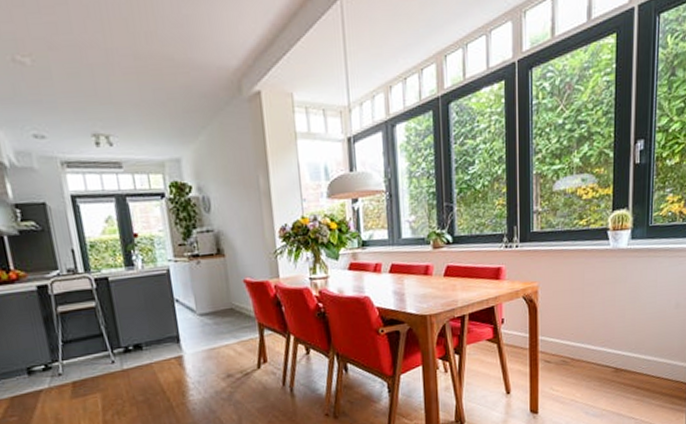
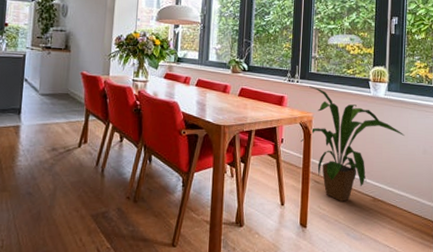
house plant: none [524,249,653,379] -> present [300,86,405,202]

